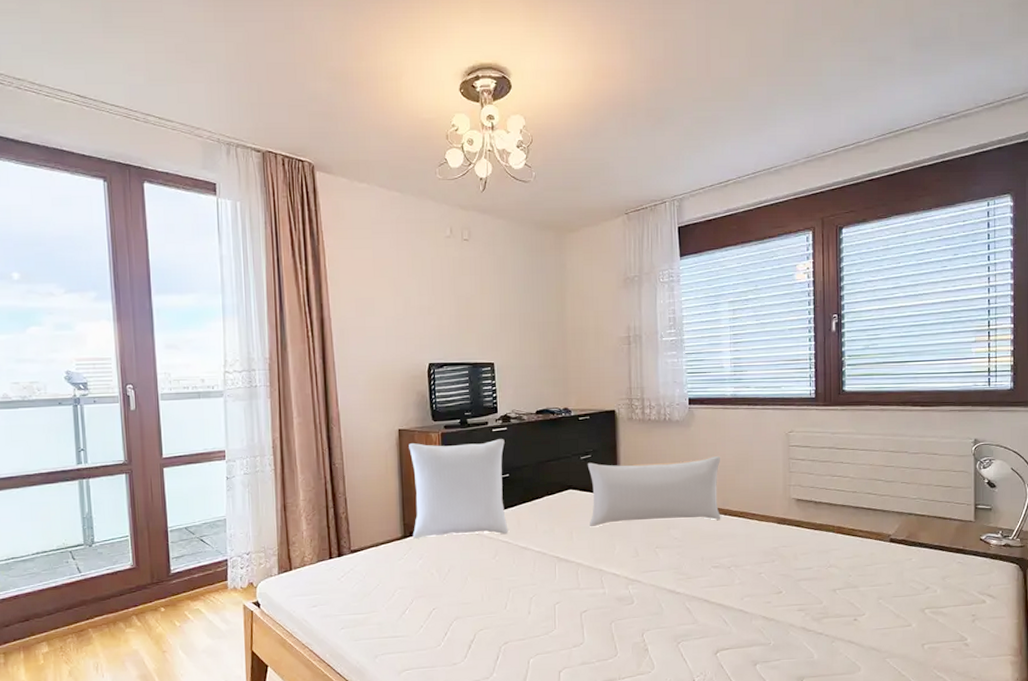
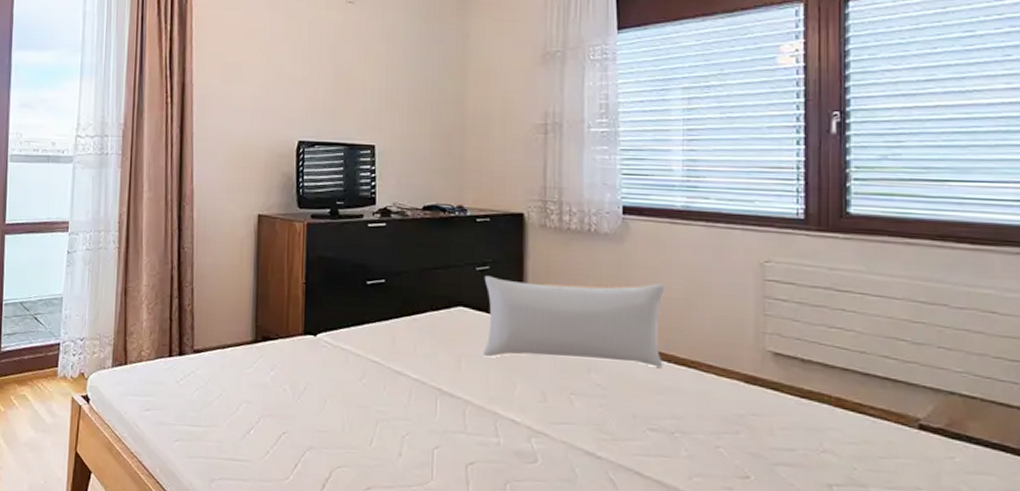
pillow: present [409,439,509,539] -> none [264,231,382,353]

